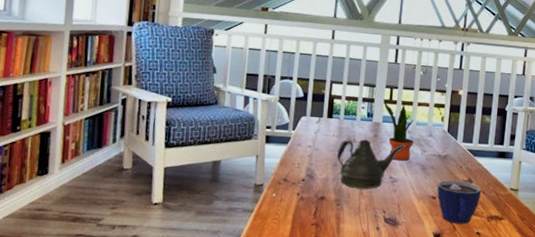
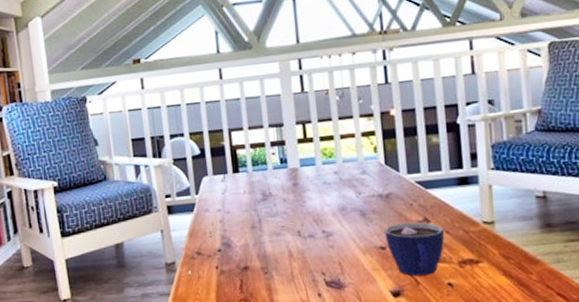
teapot: present [337,139,405,189] -> none [253,189,335,251]
potted plant: present [383,99,414,161] -> none [296,139,344,210]

